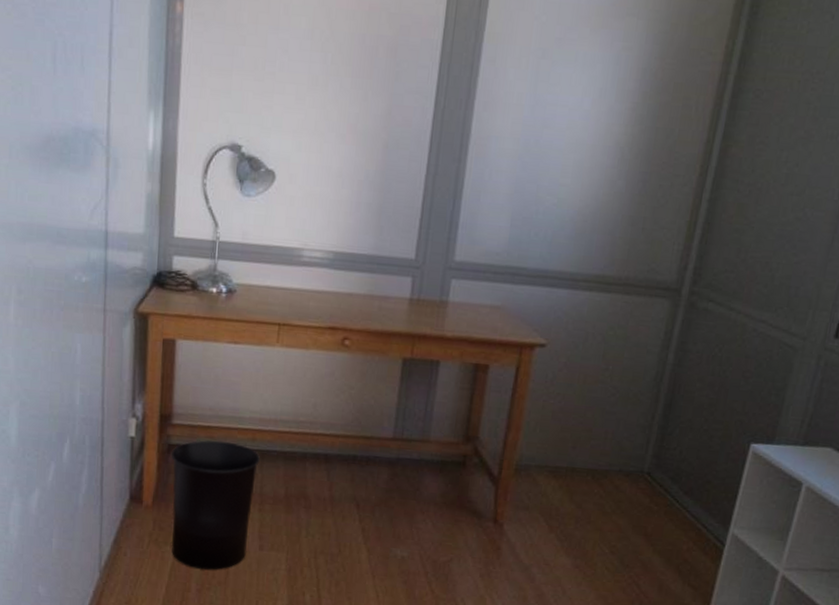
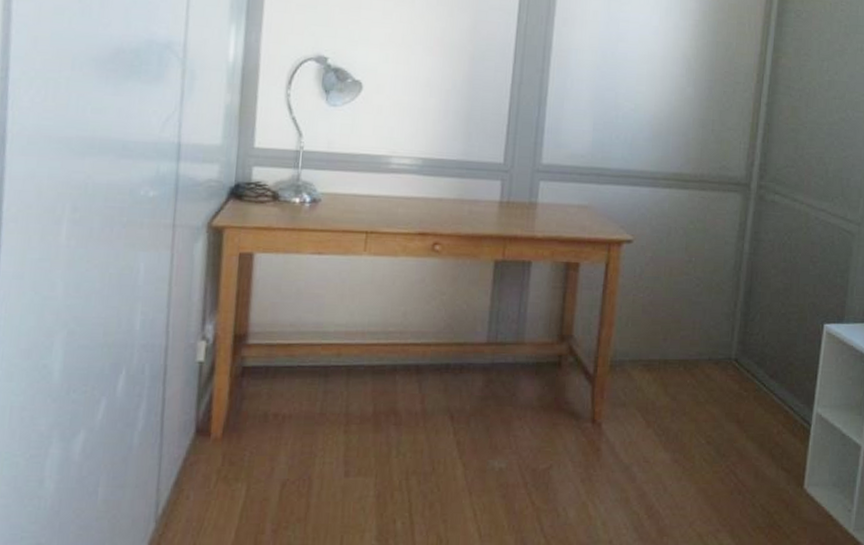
waste bin: present [170,440,260,570] -> none [243,359,346,507]

